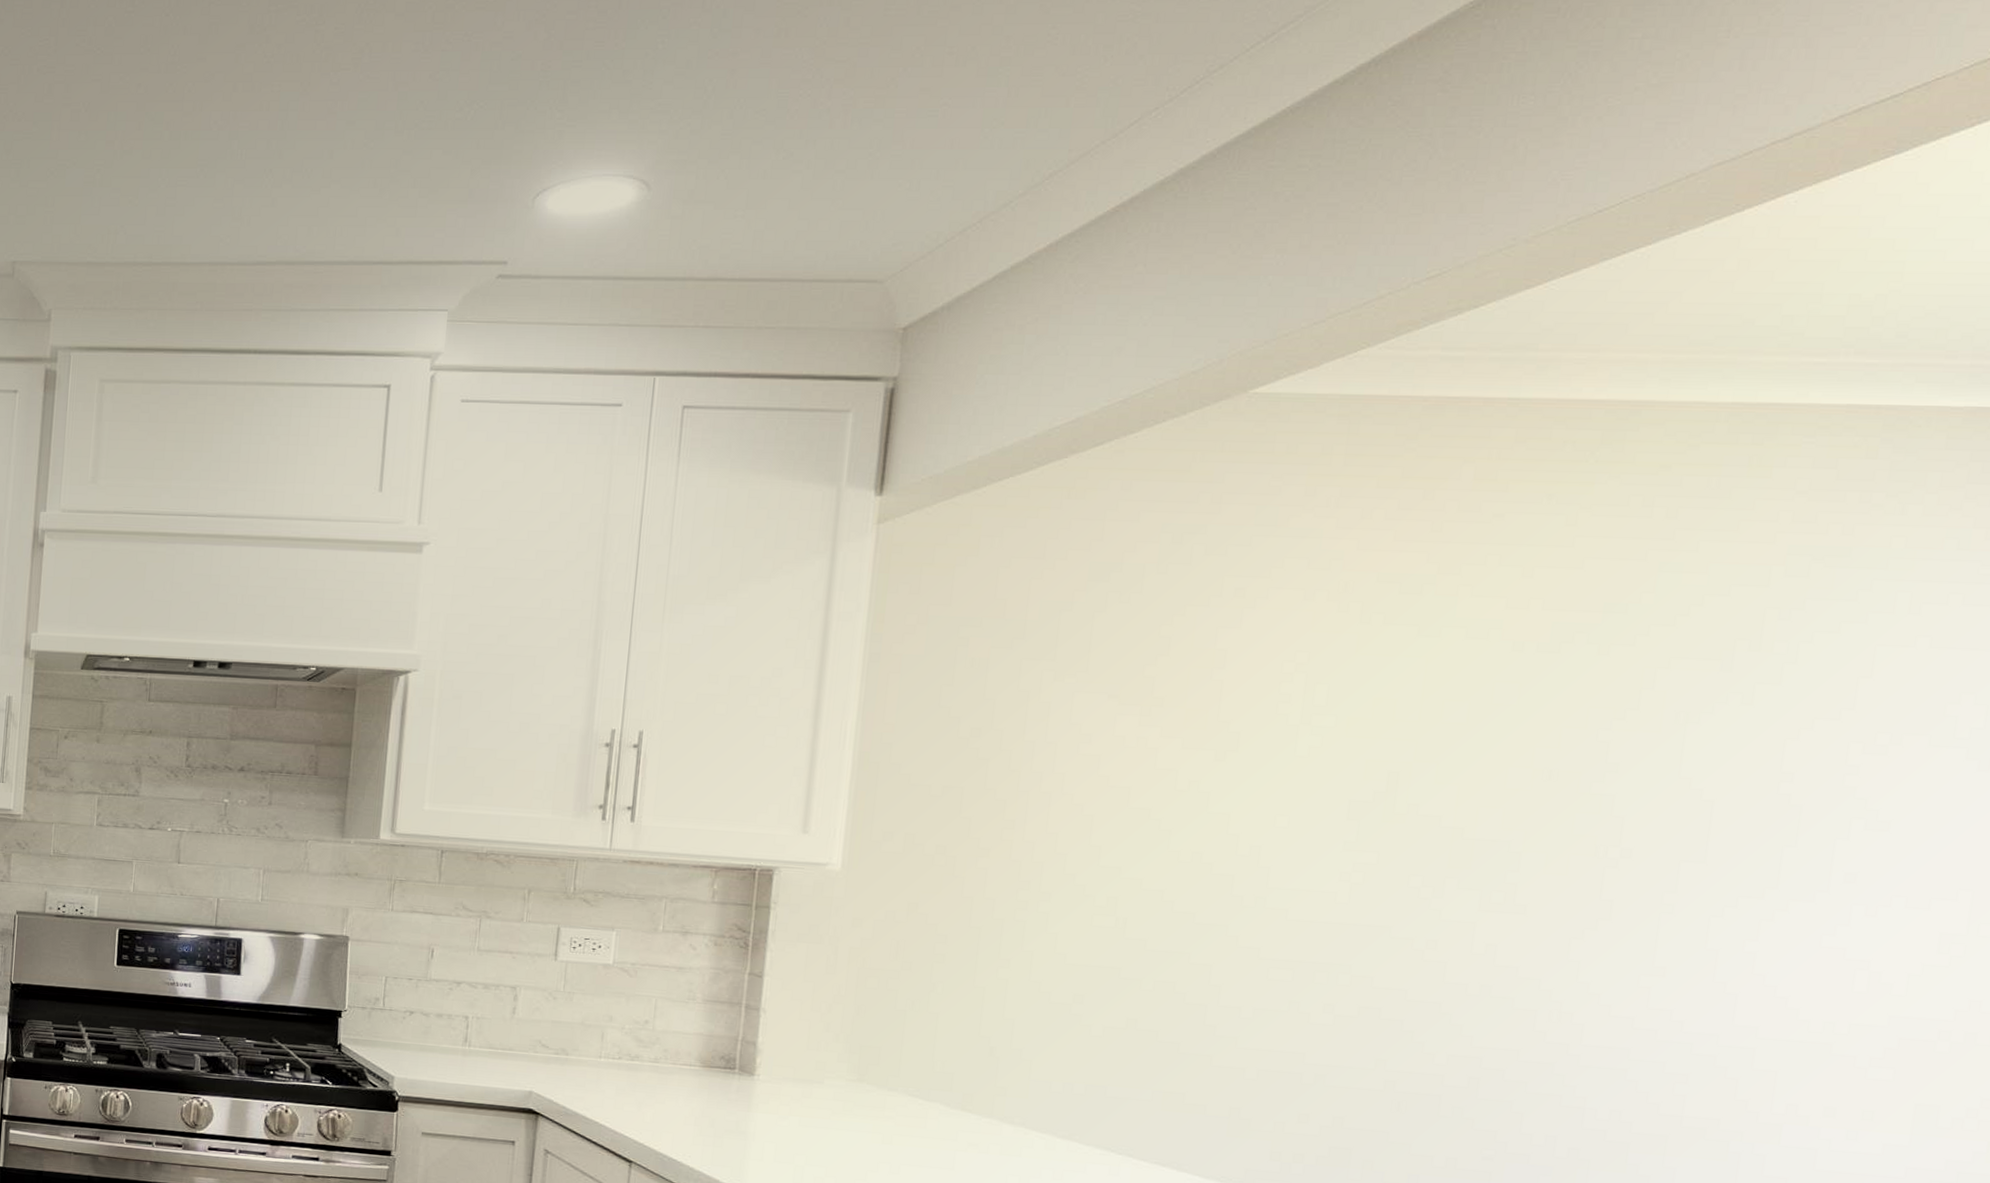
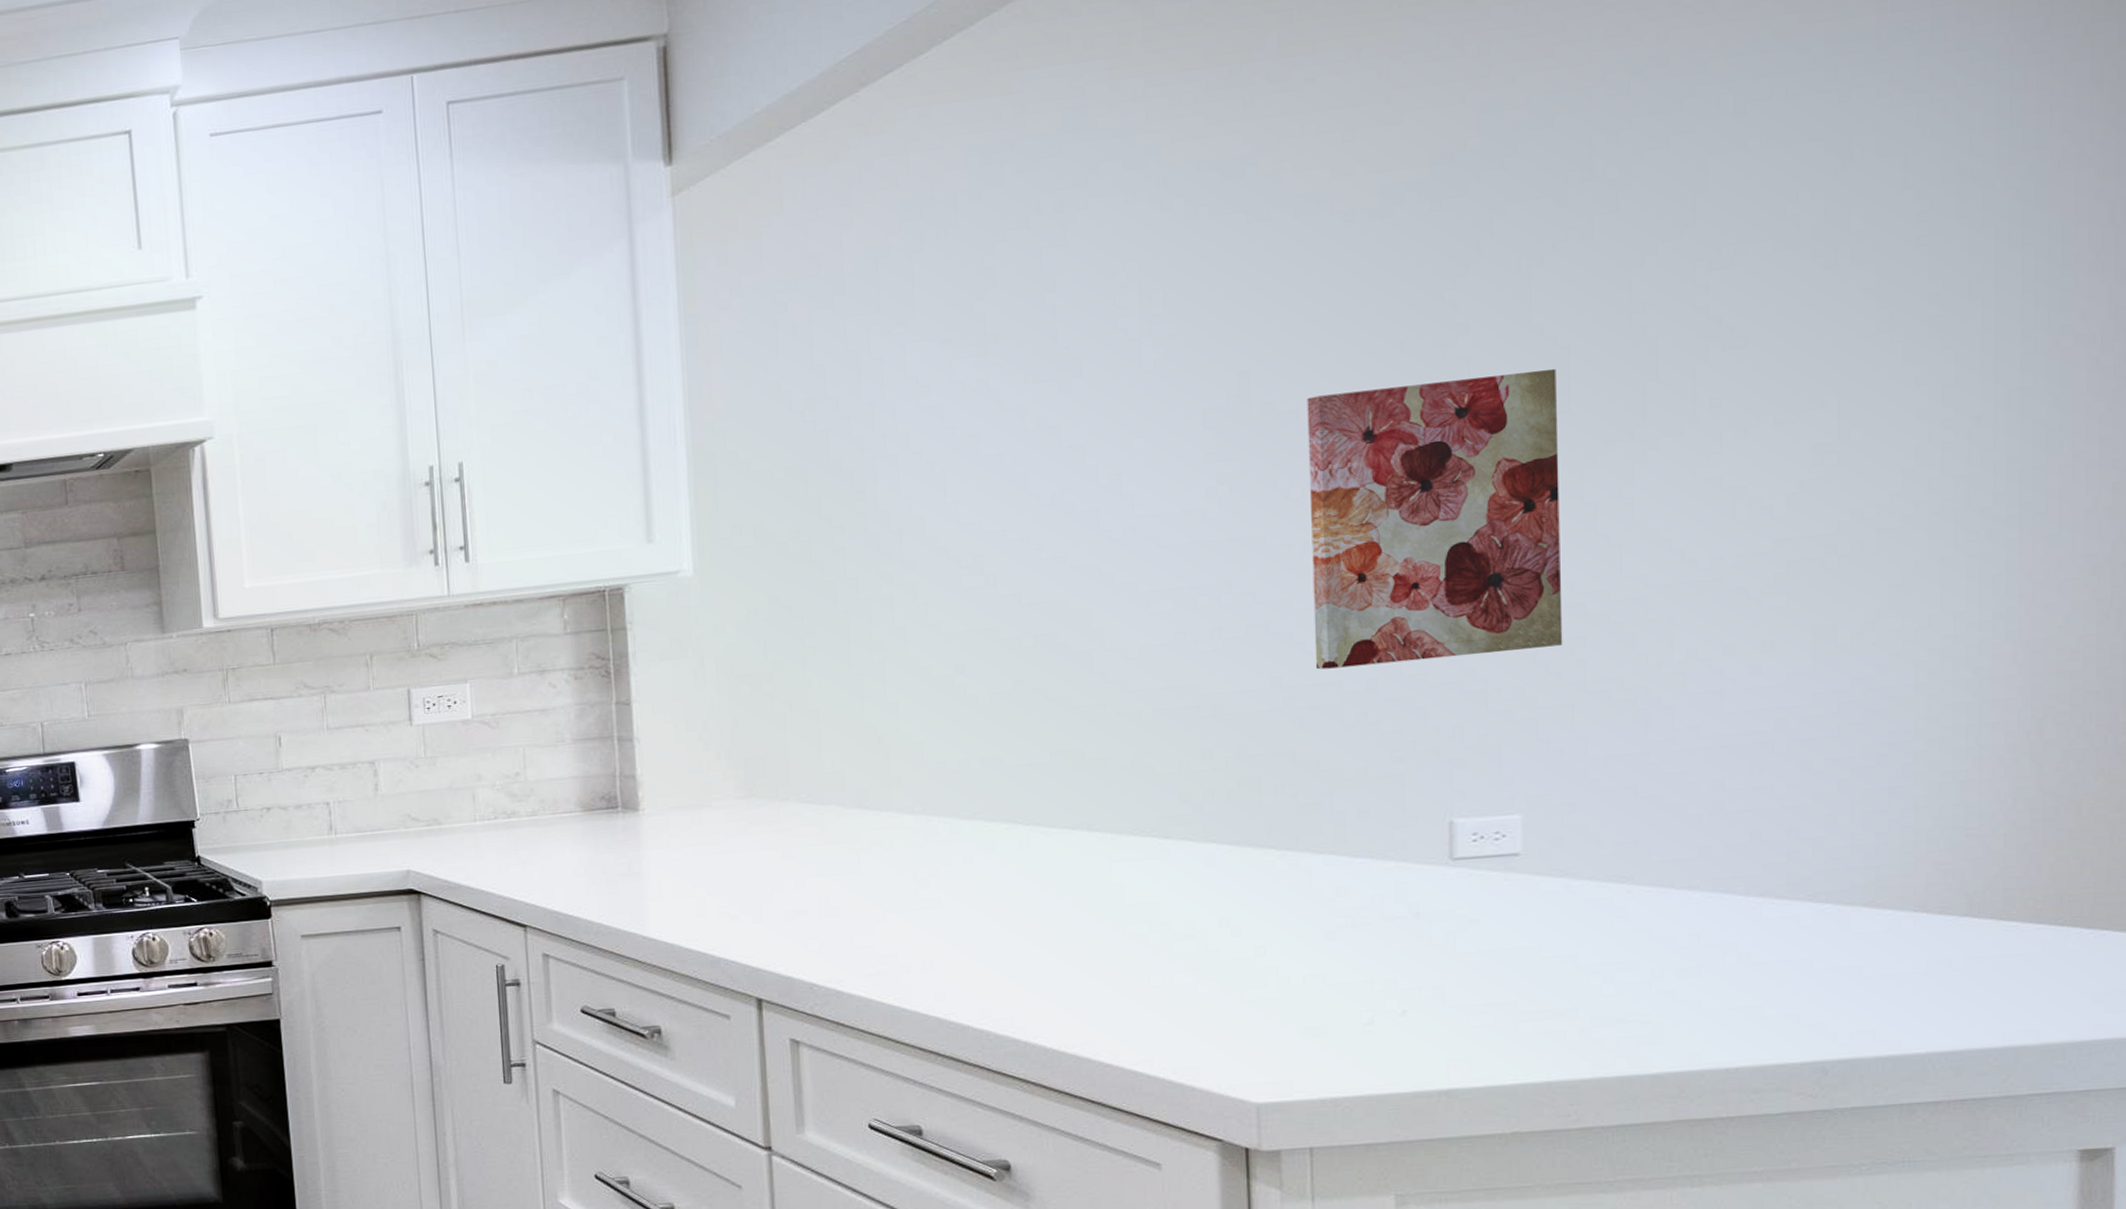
wall art: none [1421,806,1698,1079] -> present [1307,369,1563,670]

